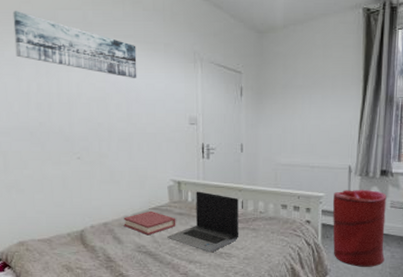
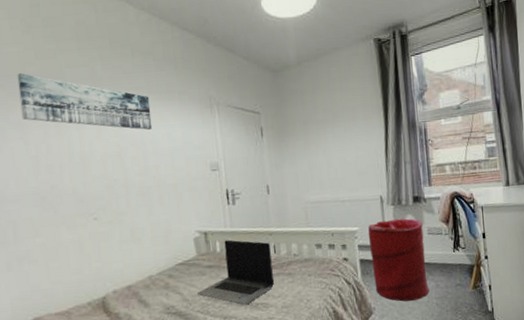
hardback book: present [123,210,176,236] -> none [148,266,206,295]

